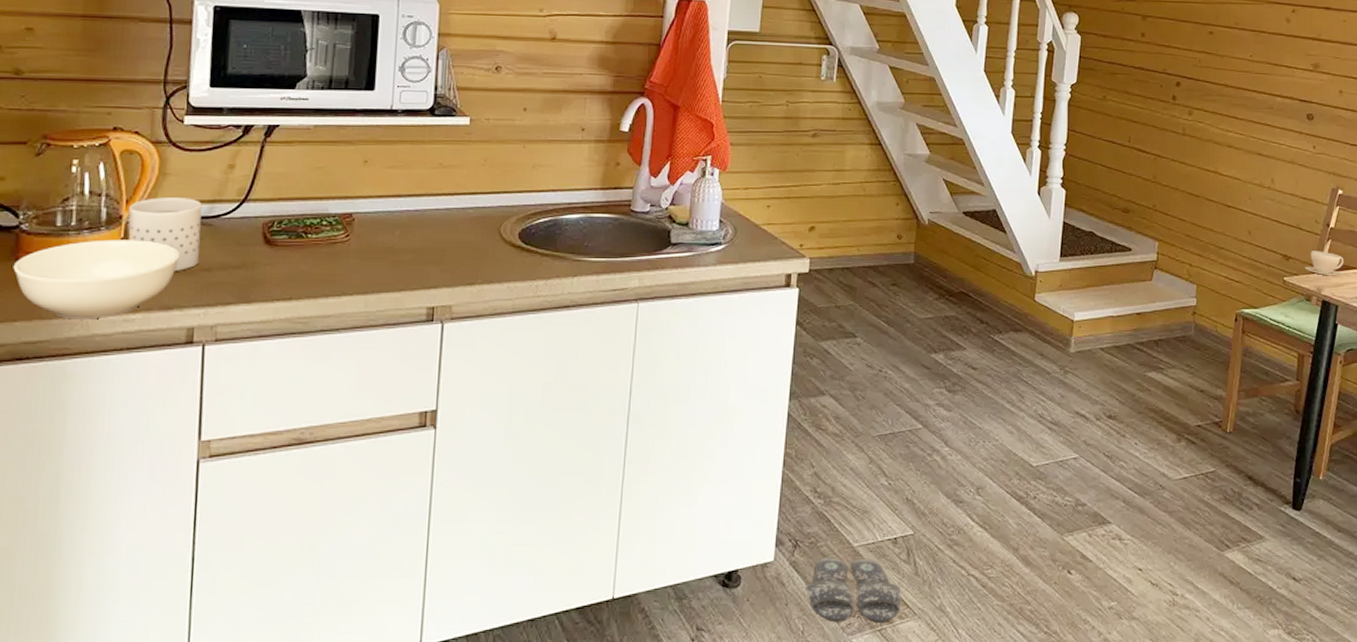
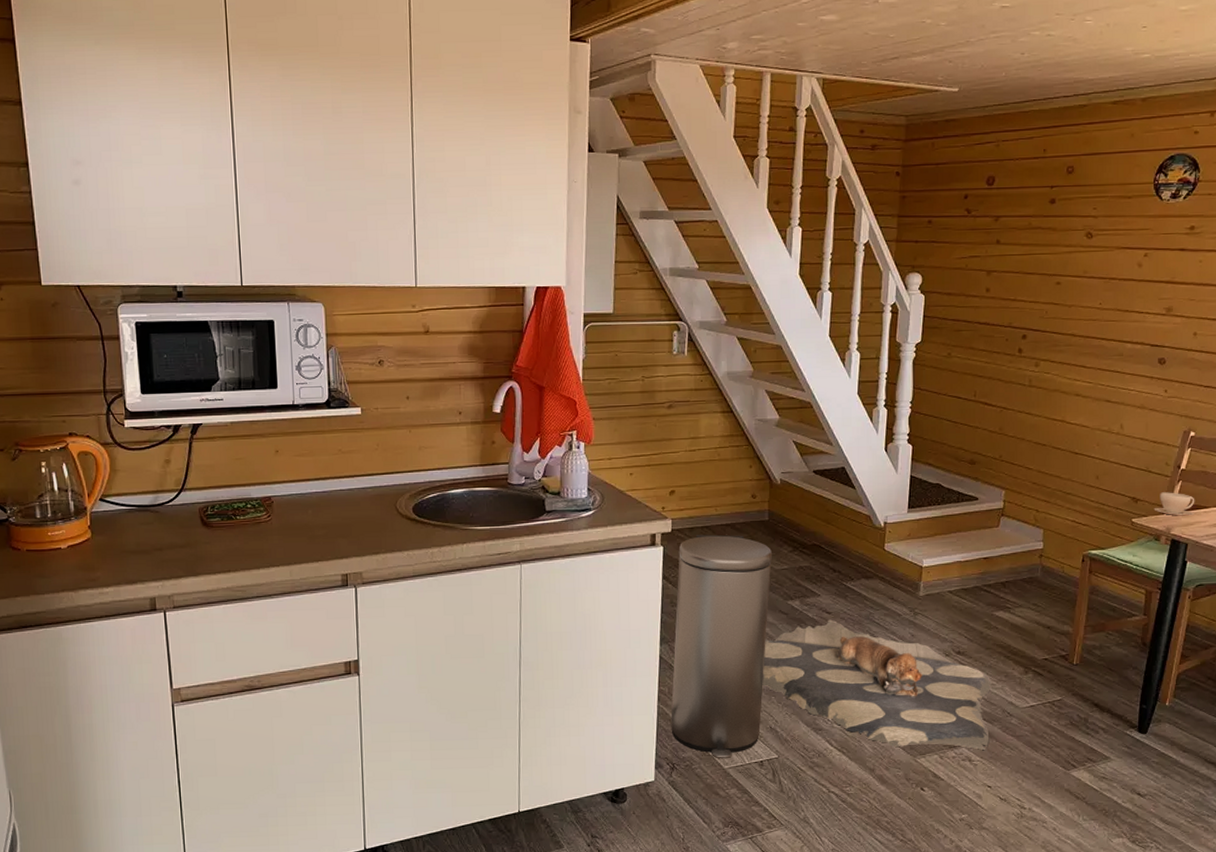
bowl: present [13,239,180,320] -> none [8,526,136,594]
mug: present [127,197,202,271] -> none [90,490,152,551]
pedal bin: none [796,277,917,536] -> present [671,534,773,759]
slippers: present [806,557,901,623] -> none [684,777,769,832]
dog bed: none [900,376,1145,528] -> present [762,619,993,751]

